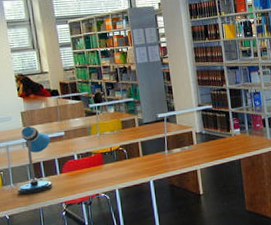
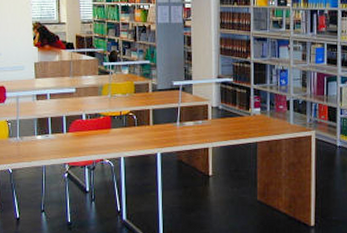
desk lamp: present [17,126,52,196] -> none [22,78,60,151]

